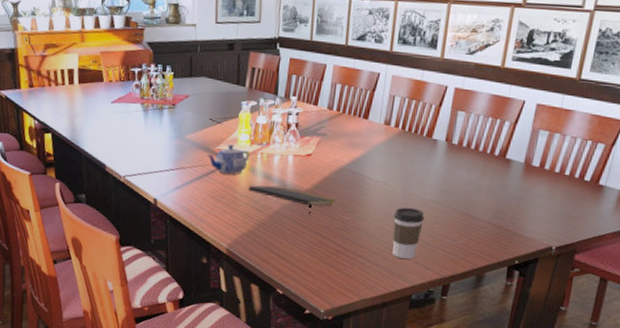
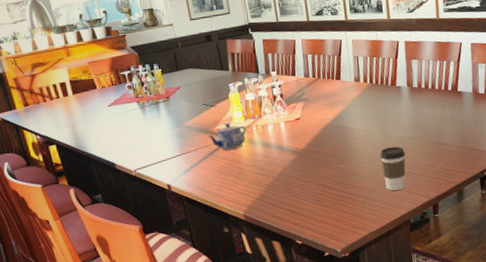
notepad: present [248,185,336,216] -> none [251,150,329,171]

